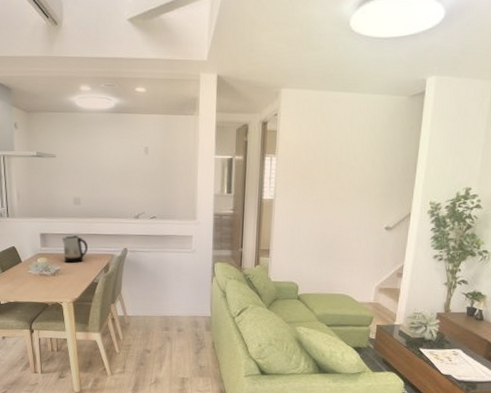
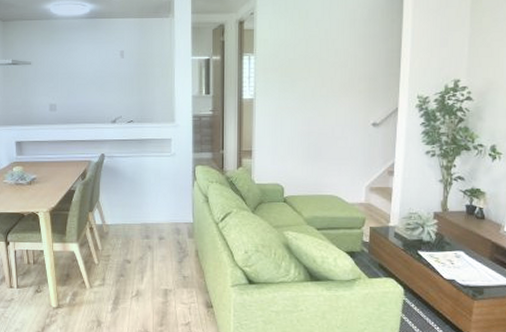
kettle: present [62,235,89,263] -> none [38,142,65,171]

